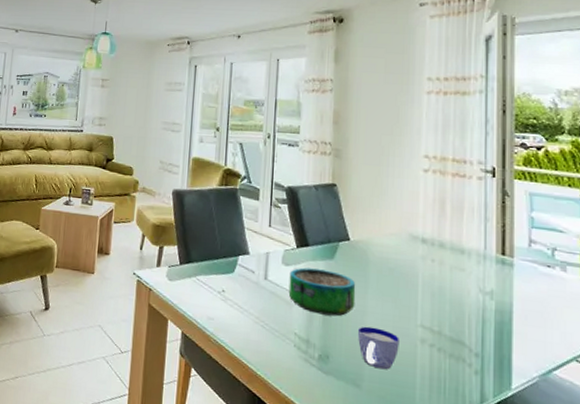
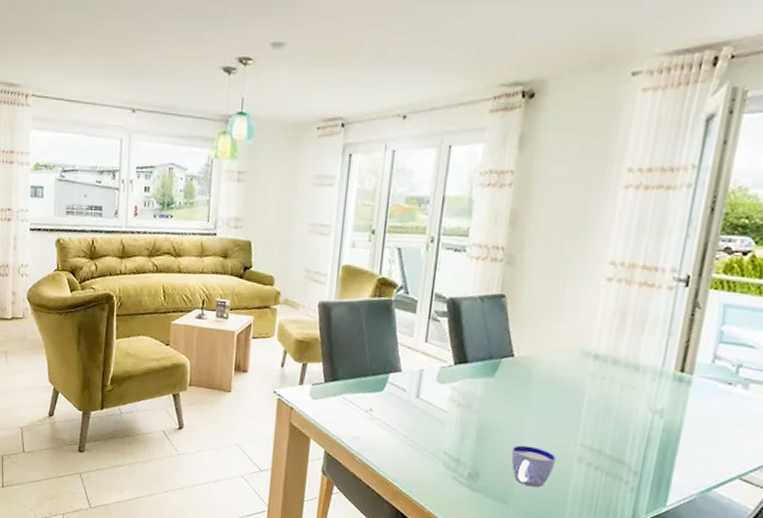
decorative bowl: present [288,267,356,316] -> none [441,385,516,435]

